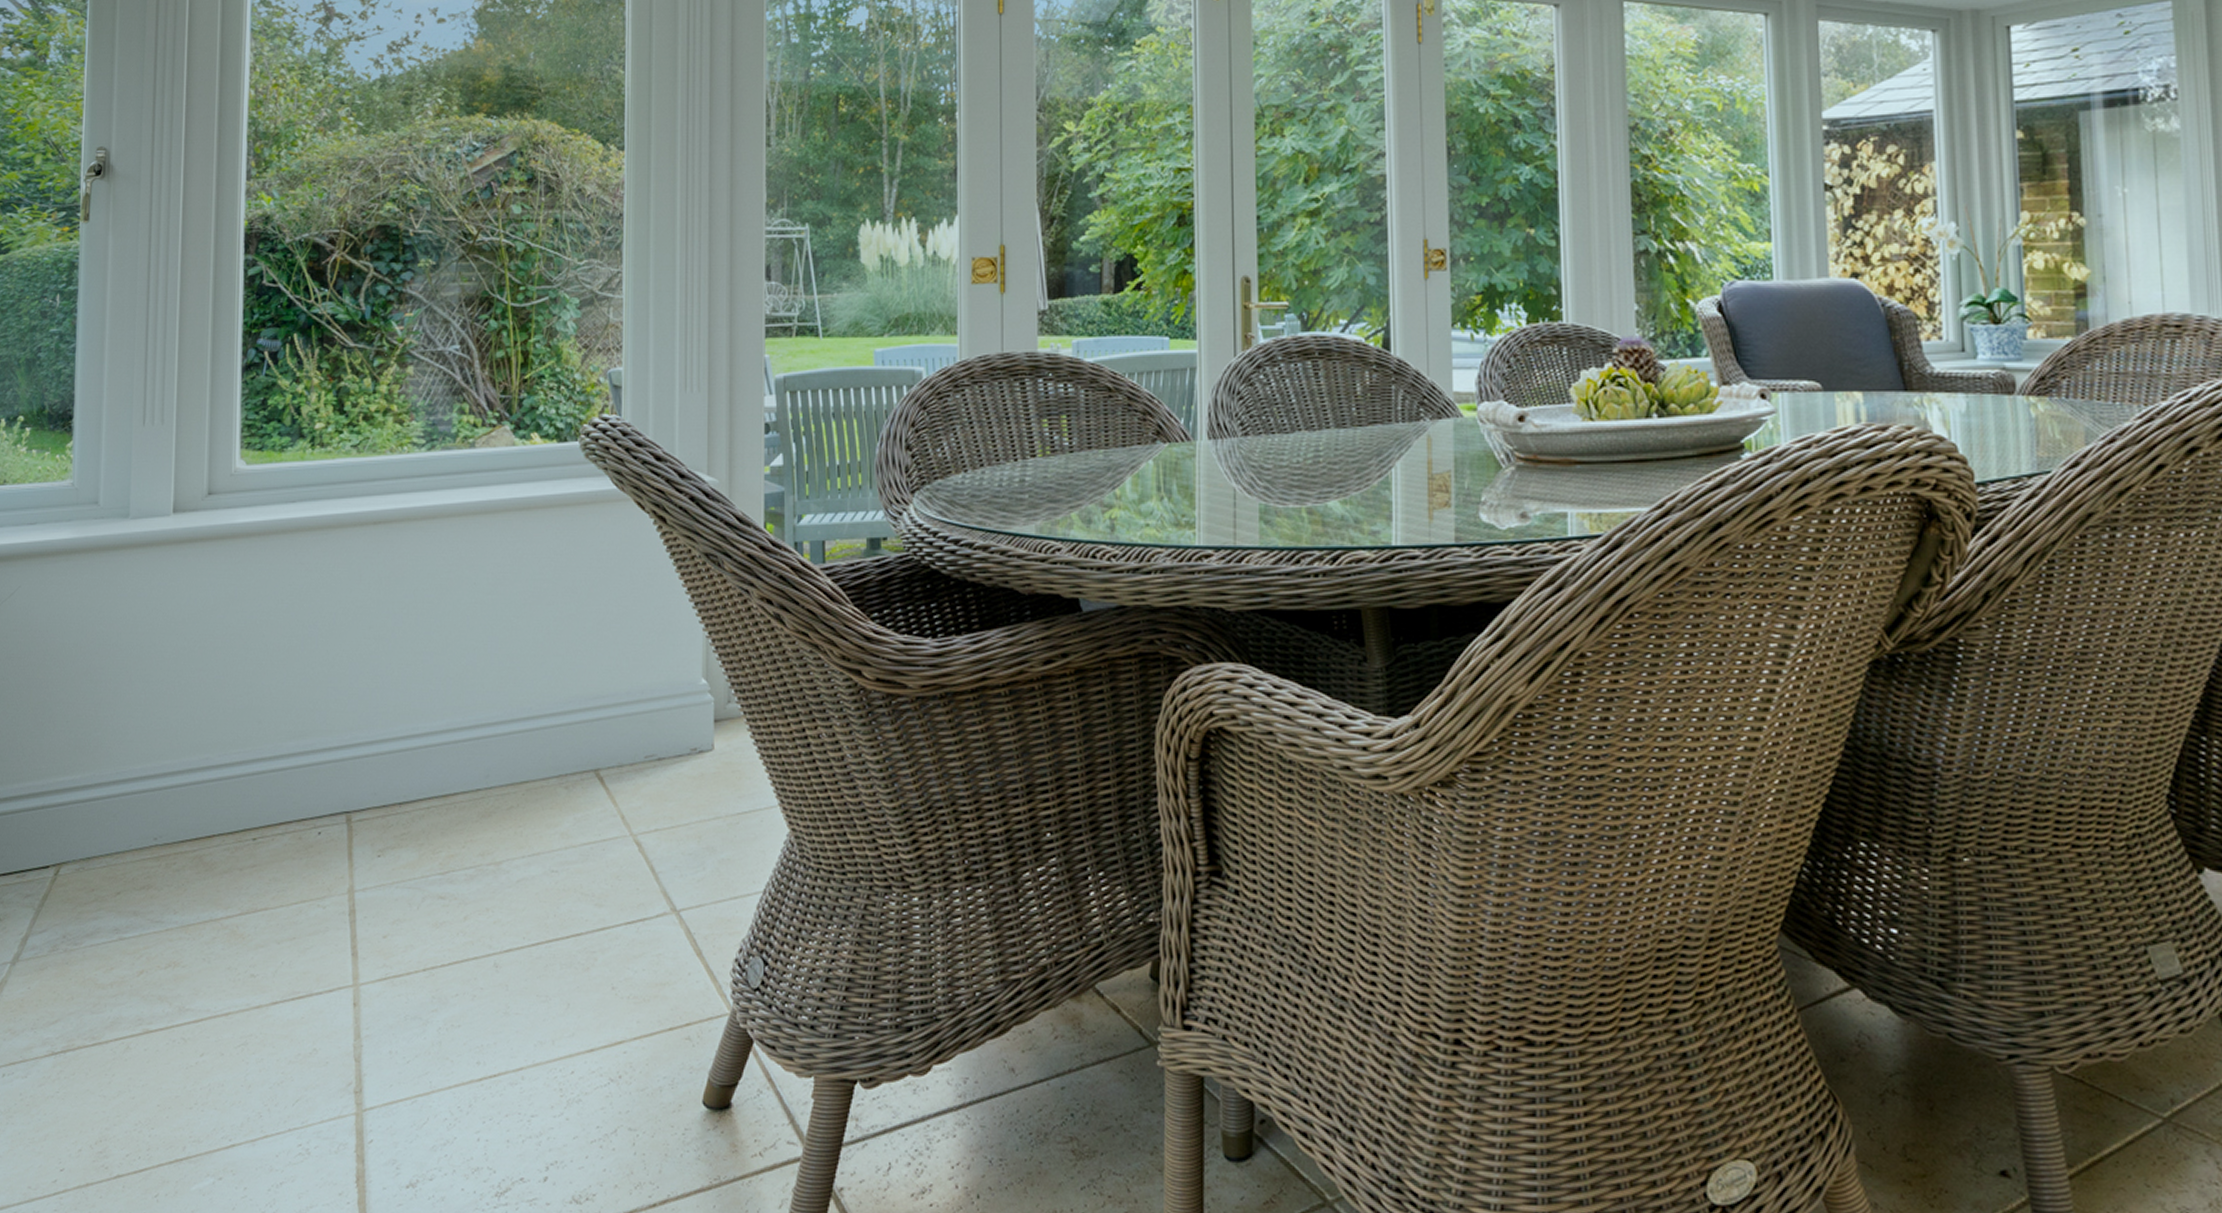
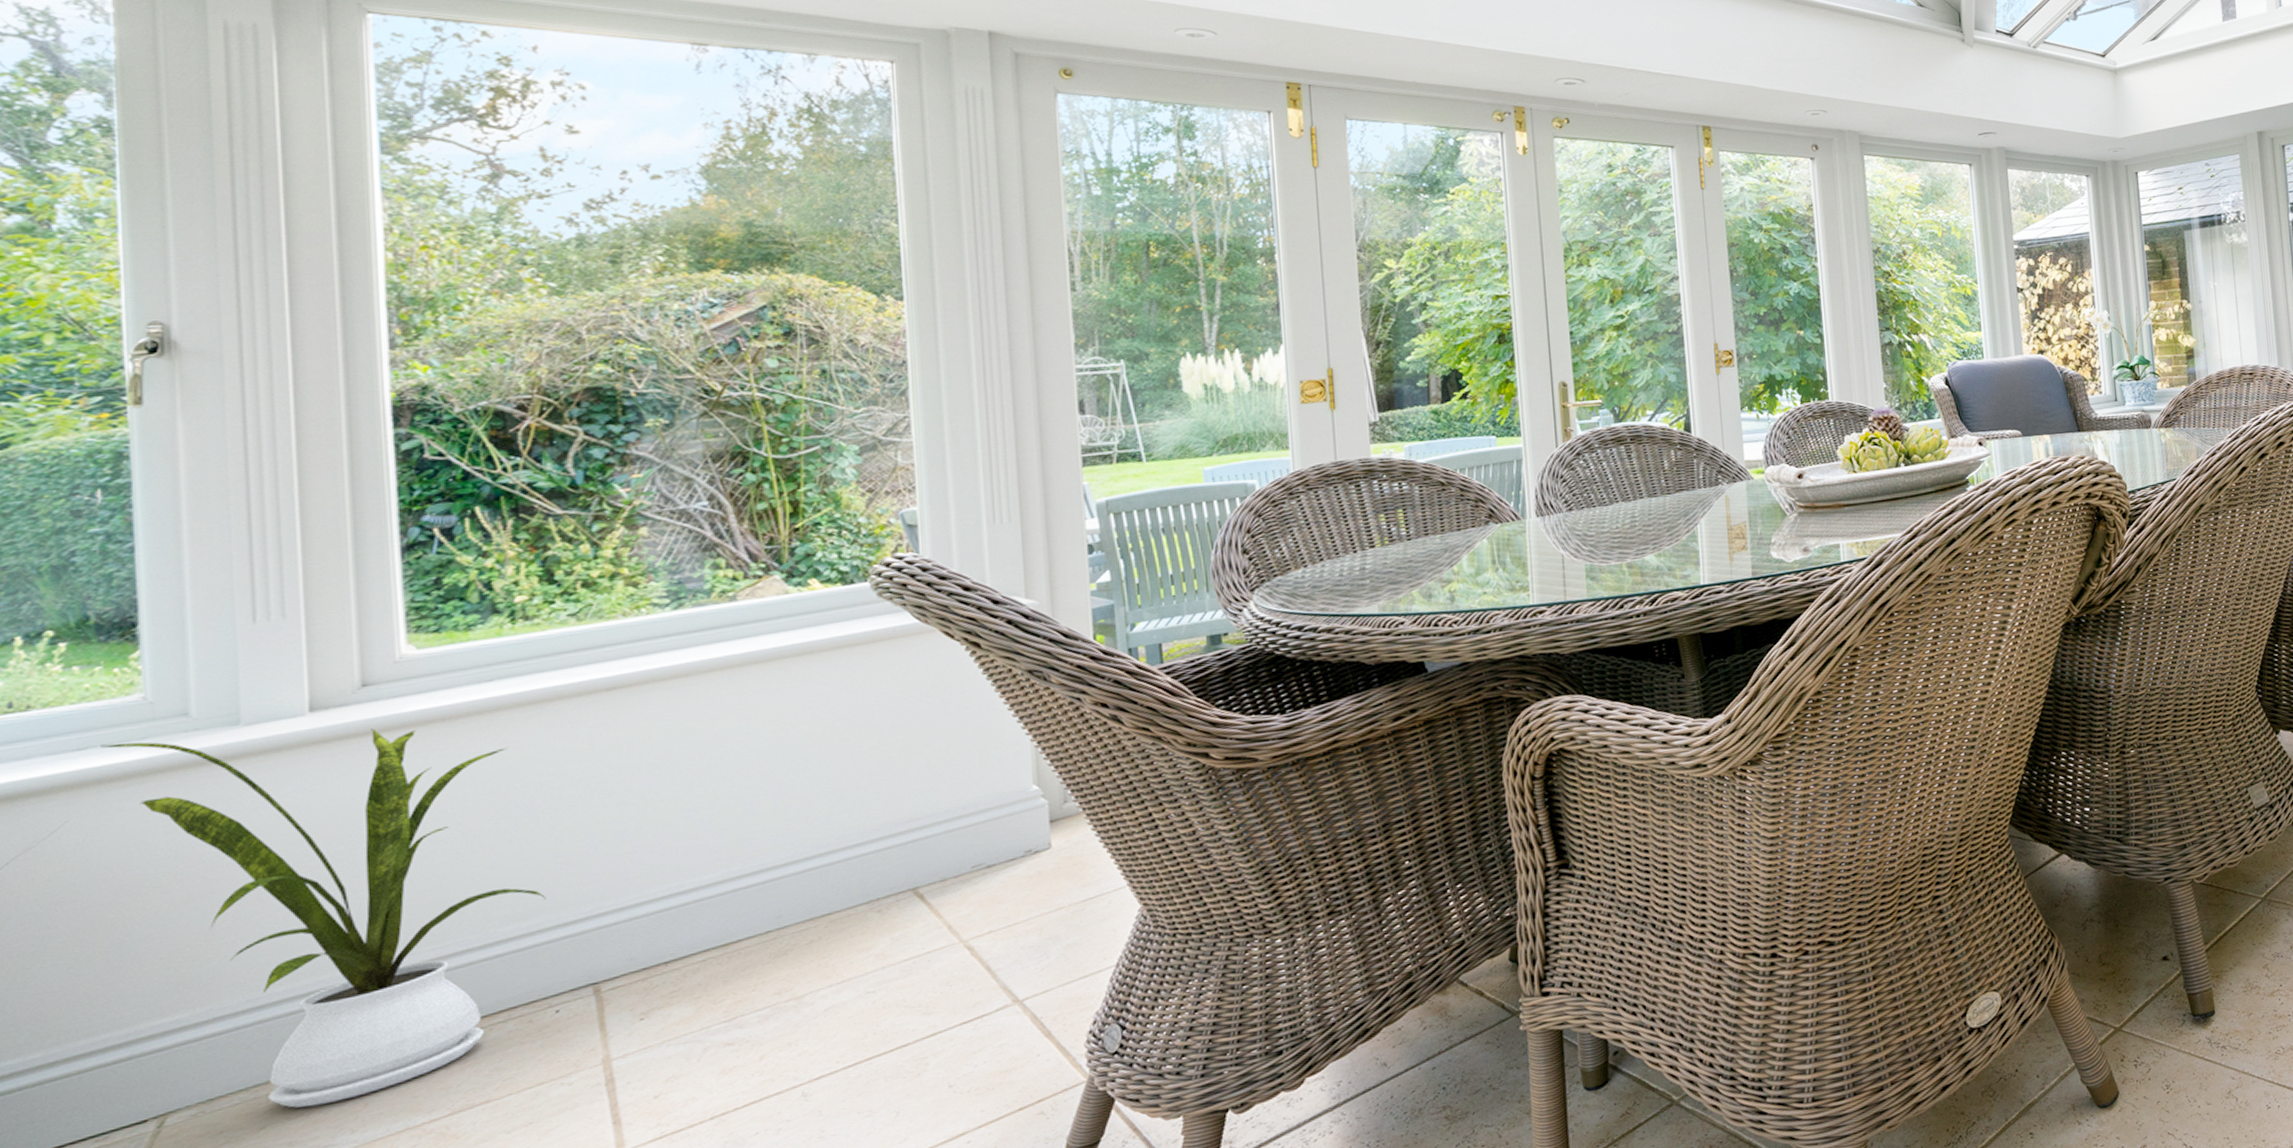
house plant: none [44,522,319,883] -> present [101,728,546,1108]

